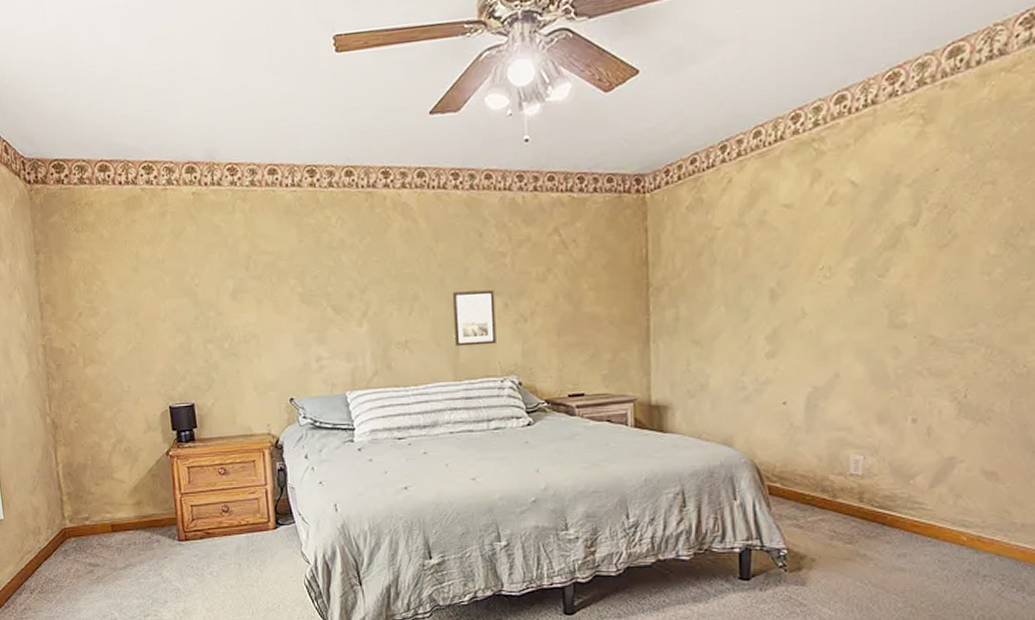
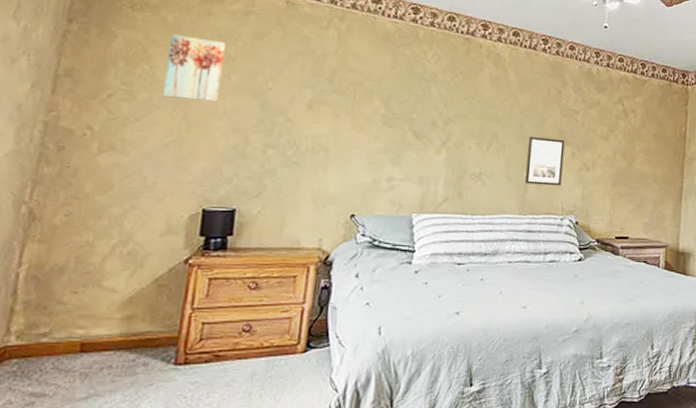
wall art: none [111,246,158,309] -> present [162,33,226,102]

